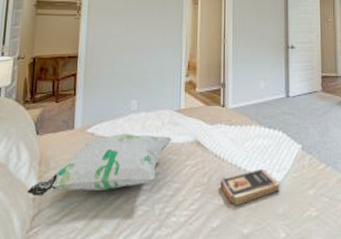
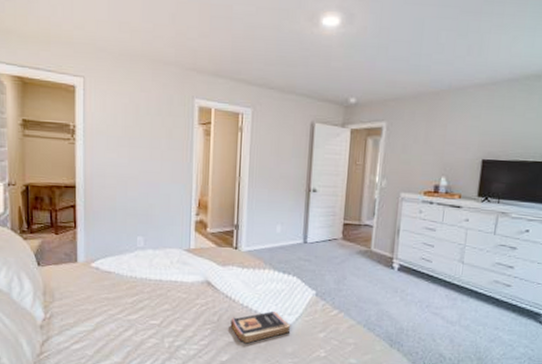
decorative pillow: present [27,134,172,197] -> none [34,270,181,325]

